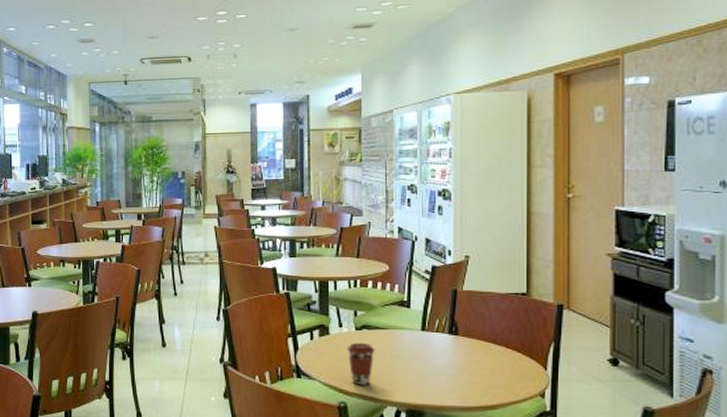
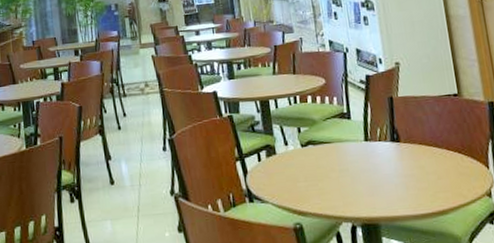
coffee cup: present [346,342,375,385] -> none [295,158,323,204]

